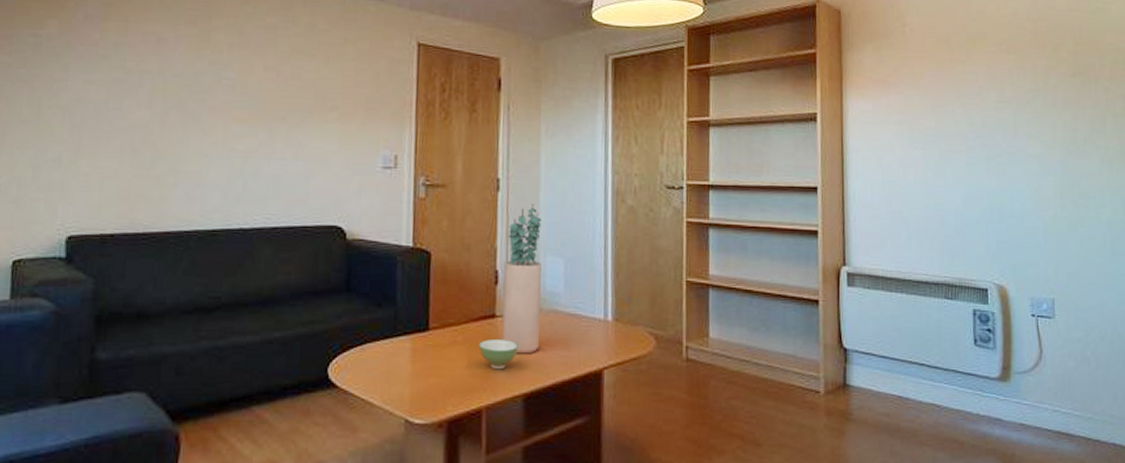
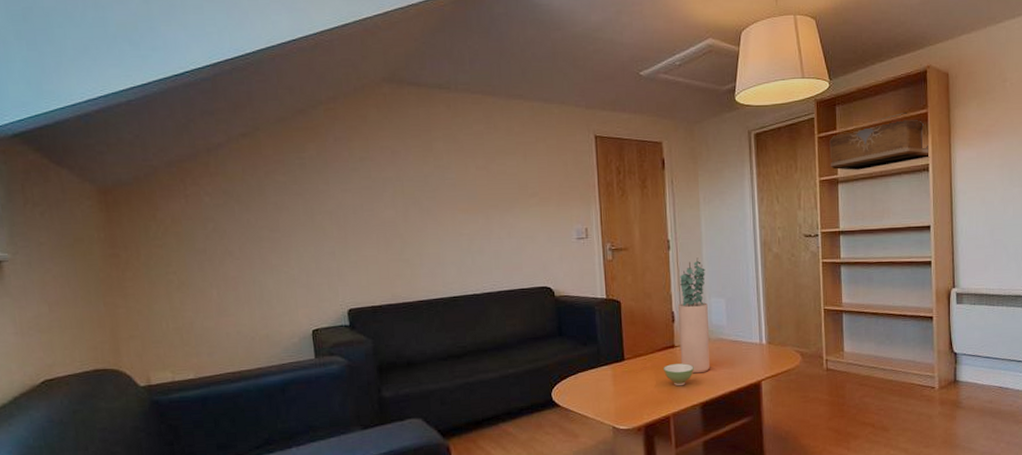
decorative box: none [700,50,819,113] -> present [829,113,931,170]

